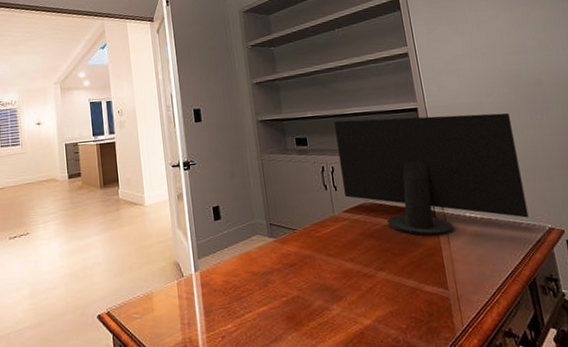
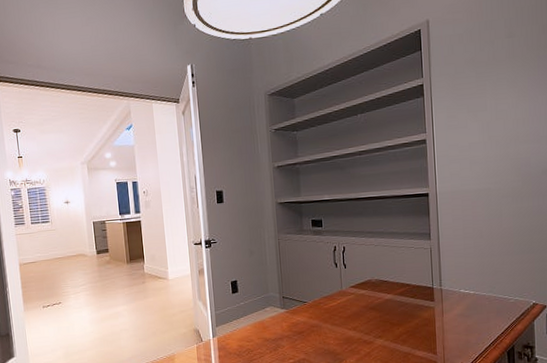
computer monitor: present [334,112,529,237] -> none [349,199,517,310]

